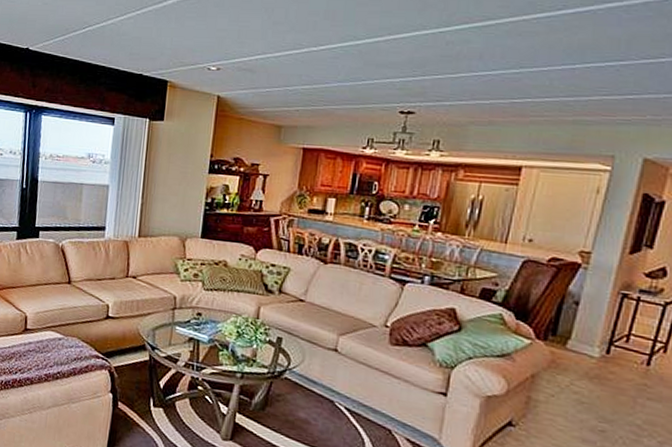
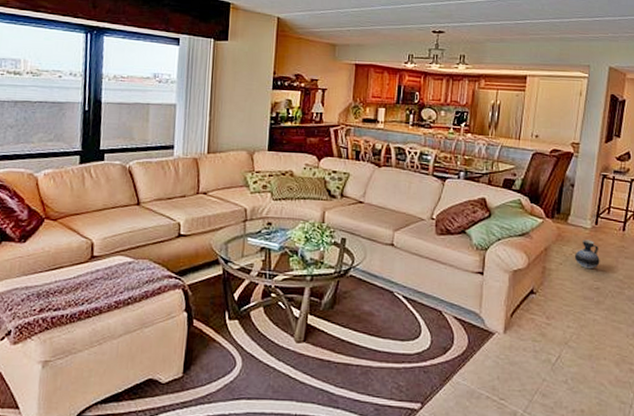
ceramic jug: none [572,370,610,407] -> present [574,239,600,269]

